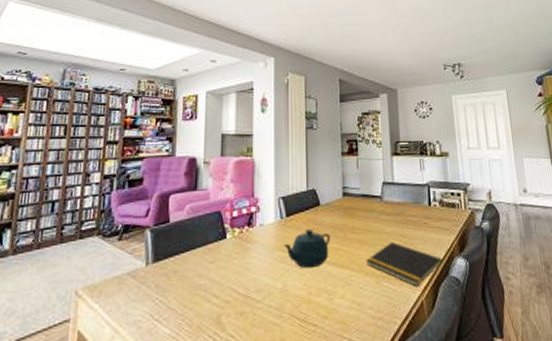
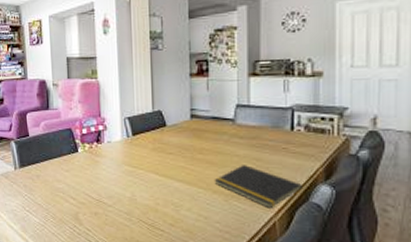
teapot: present [283,230,330,269] -> none [130,149,177,183]

